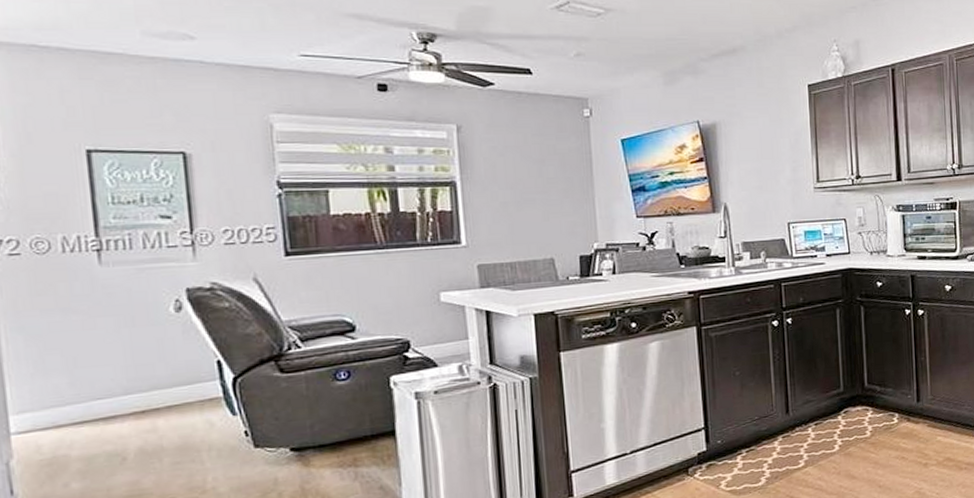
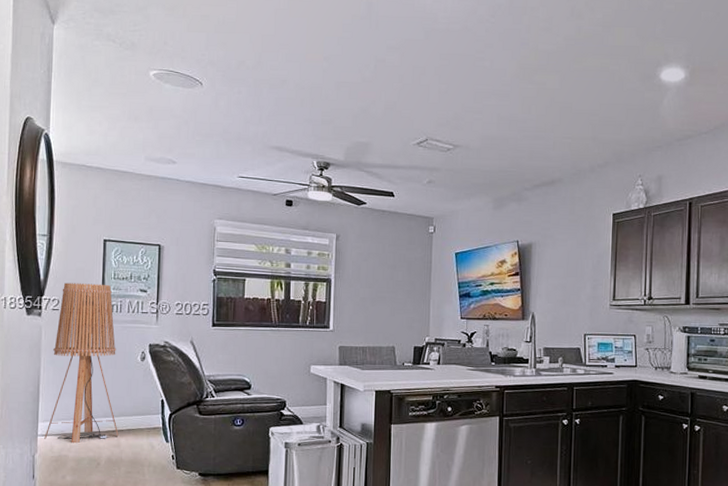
floor lamp: none [19,212,153,438] -> present [44,282,119,444]

